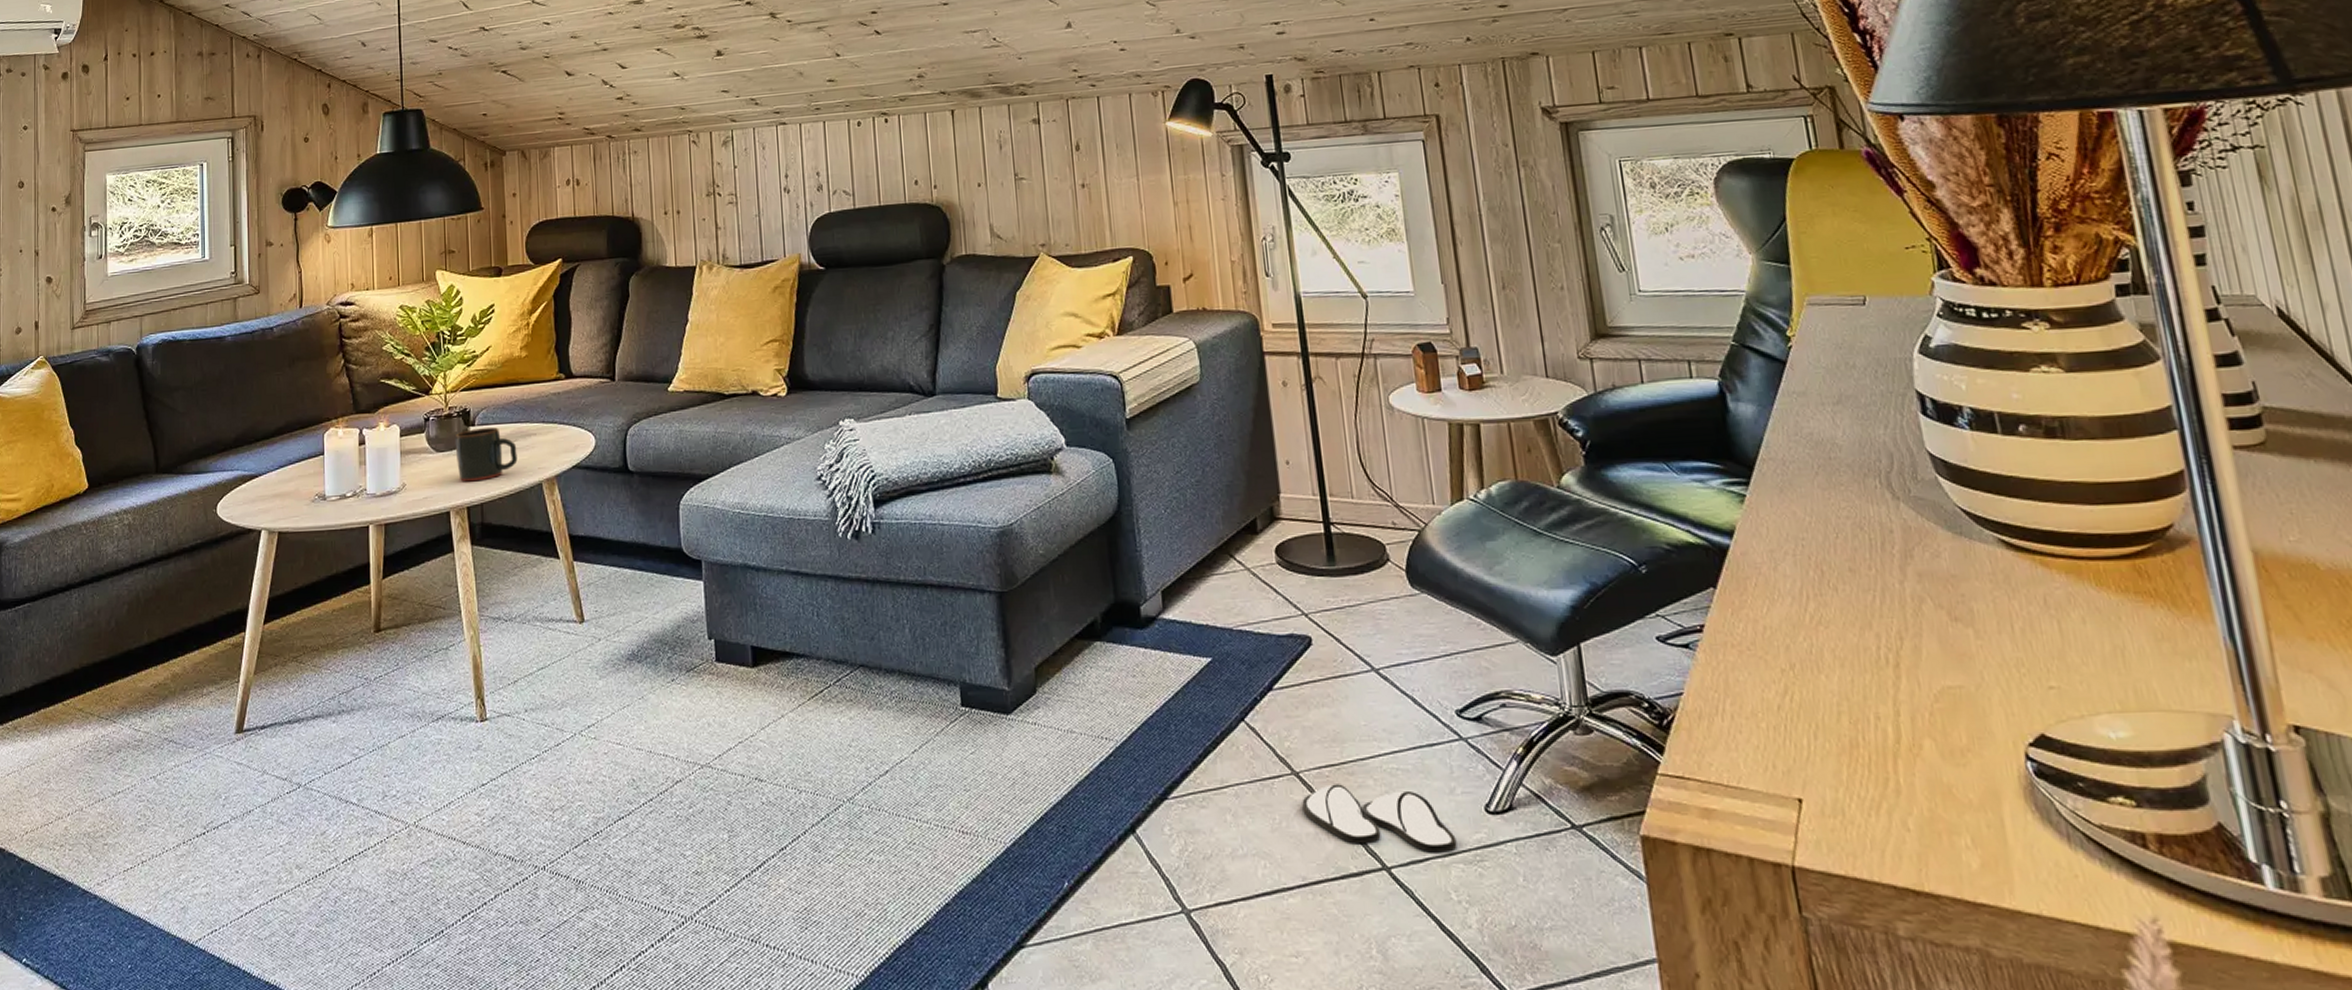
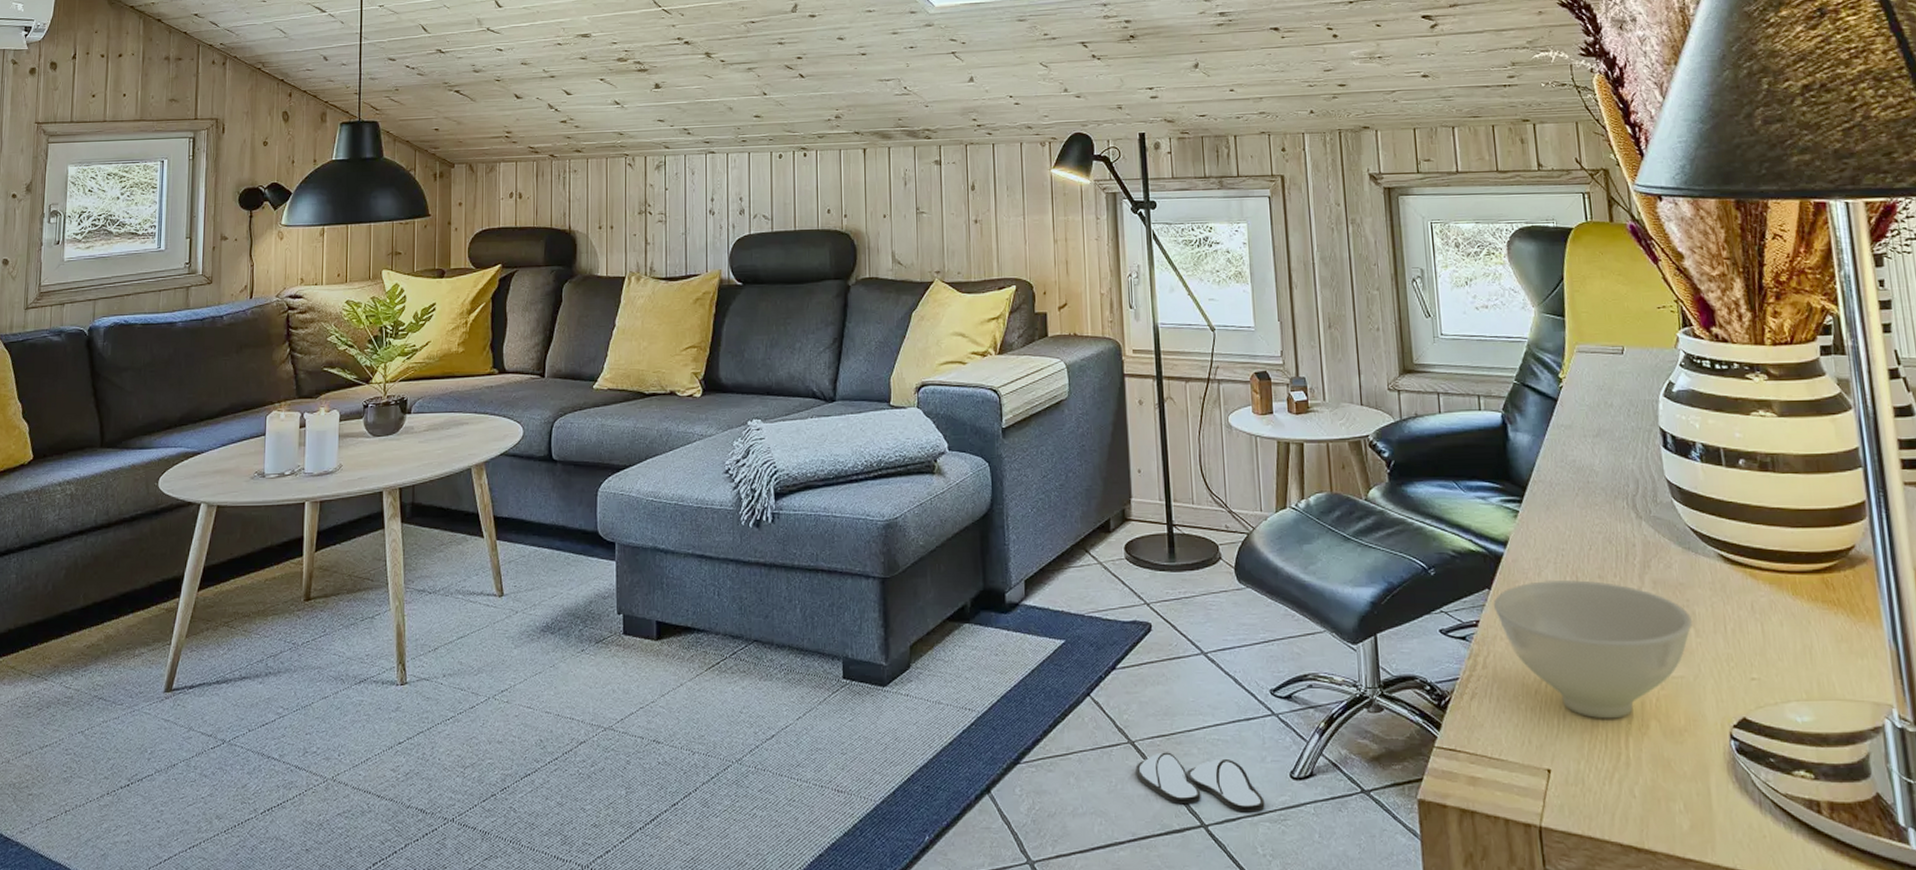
mug: present [455,427,518,482] -> none [391,416,450,465]
bowl: none [1720,575,1971,738] -> present [1493,580,1693,719]

